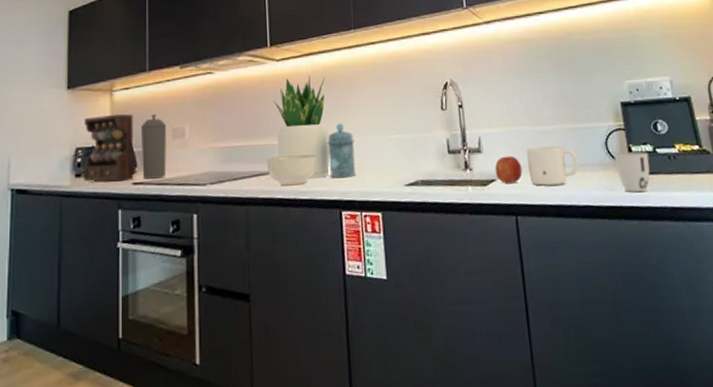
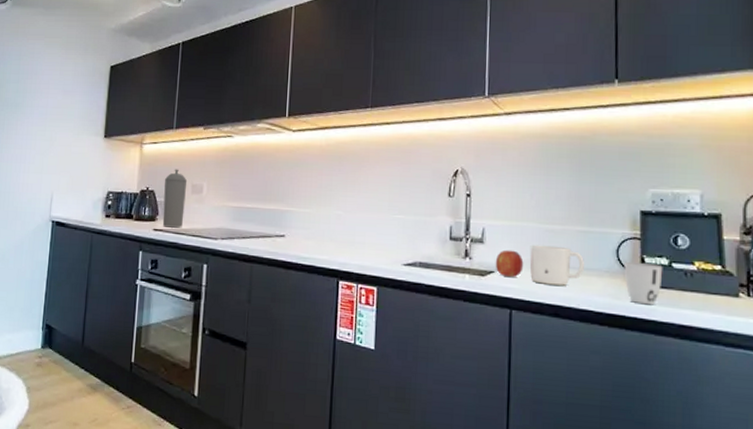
spice rack: present [83,114,134,182] -> none [112,165,159,226]
bowl: present [266,154,317,186] -> none [273,221,321,251]
planter: present [273,75,330,179] -> none [285,148,338,247]
canister: present [327,123,356,179] -> none [332,197,359,250]

